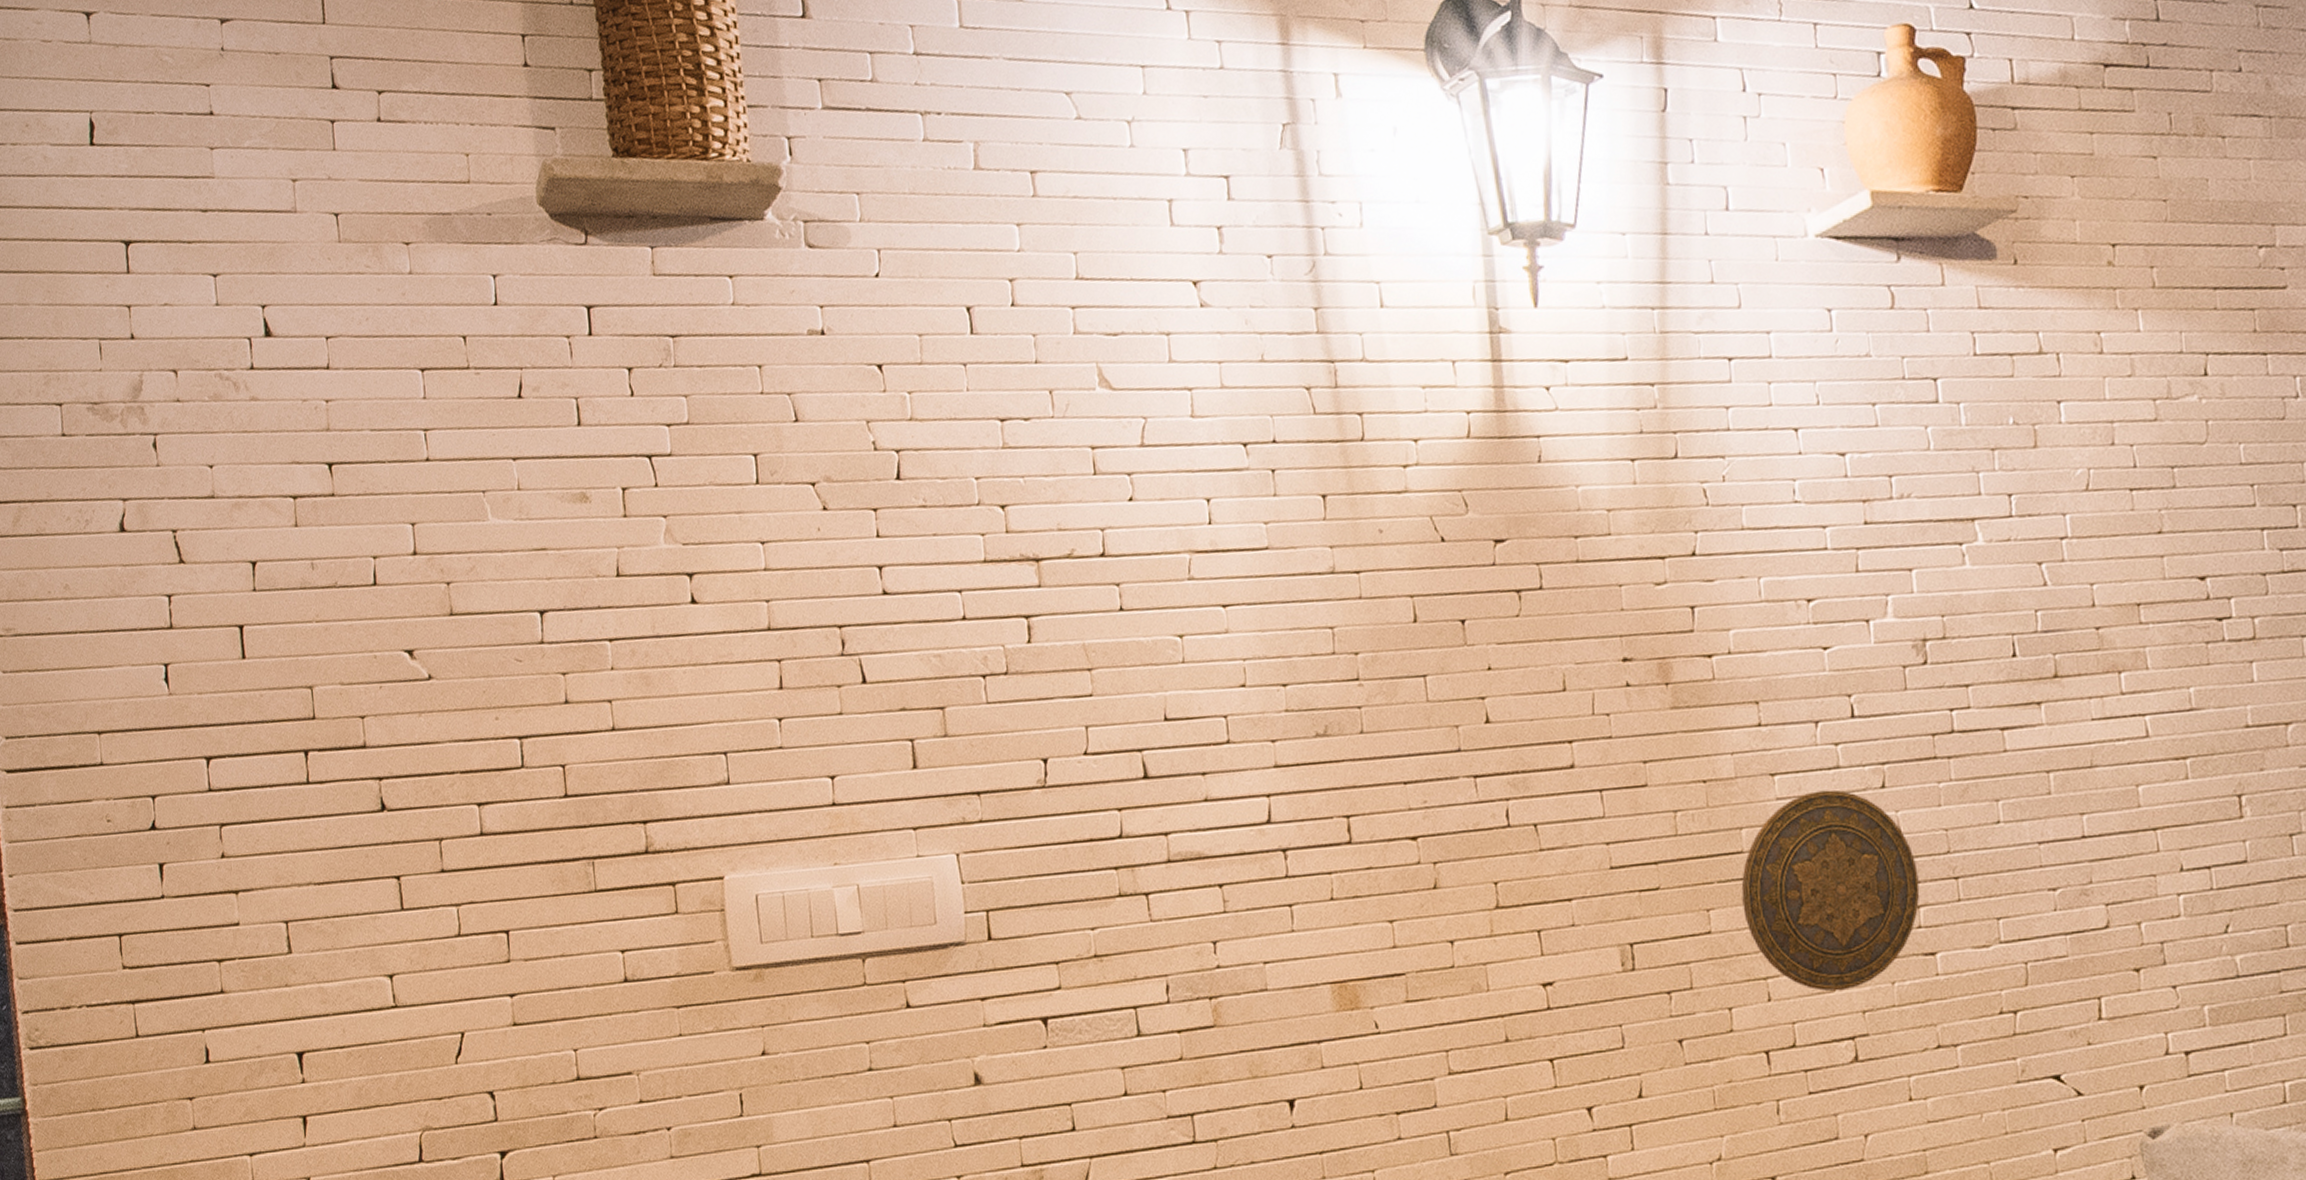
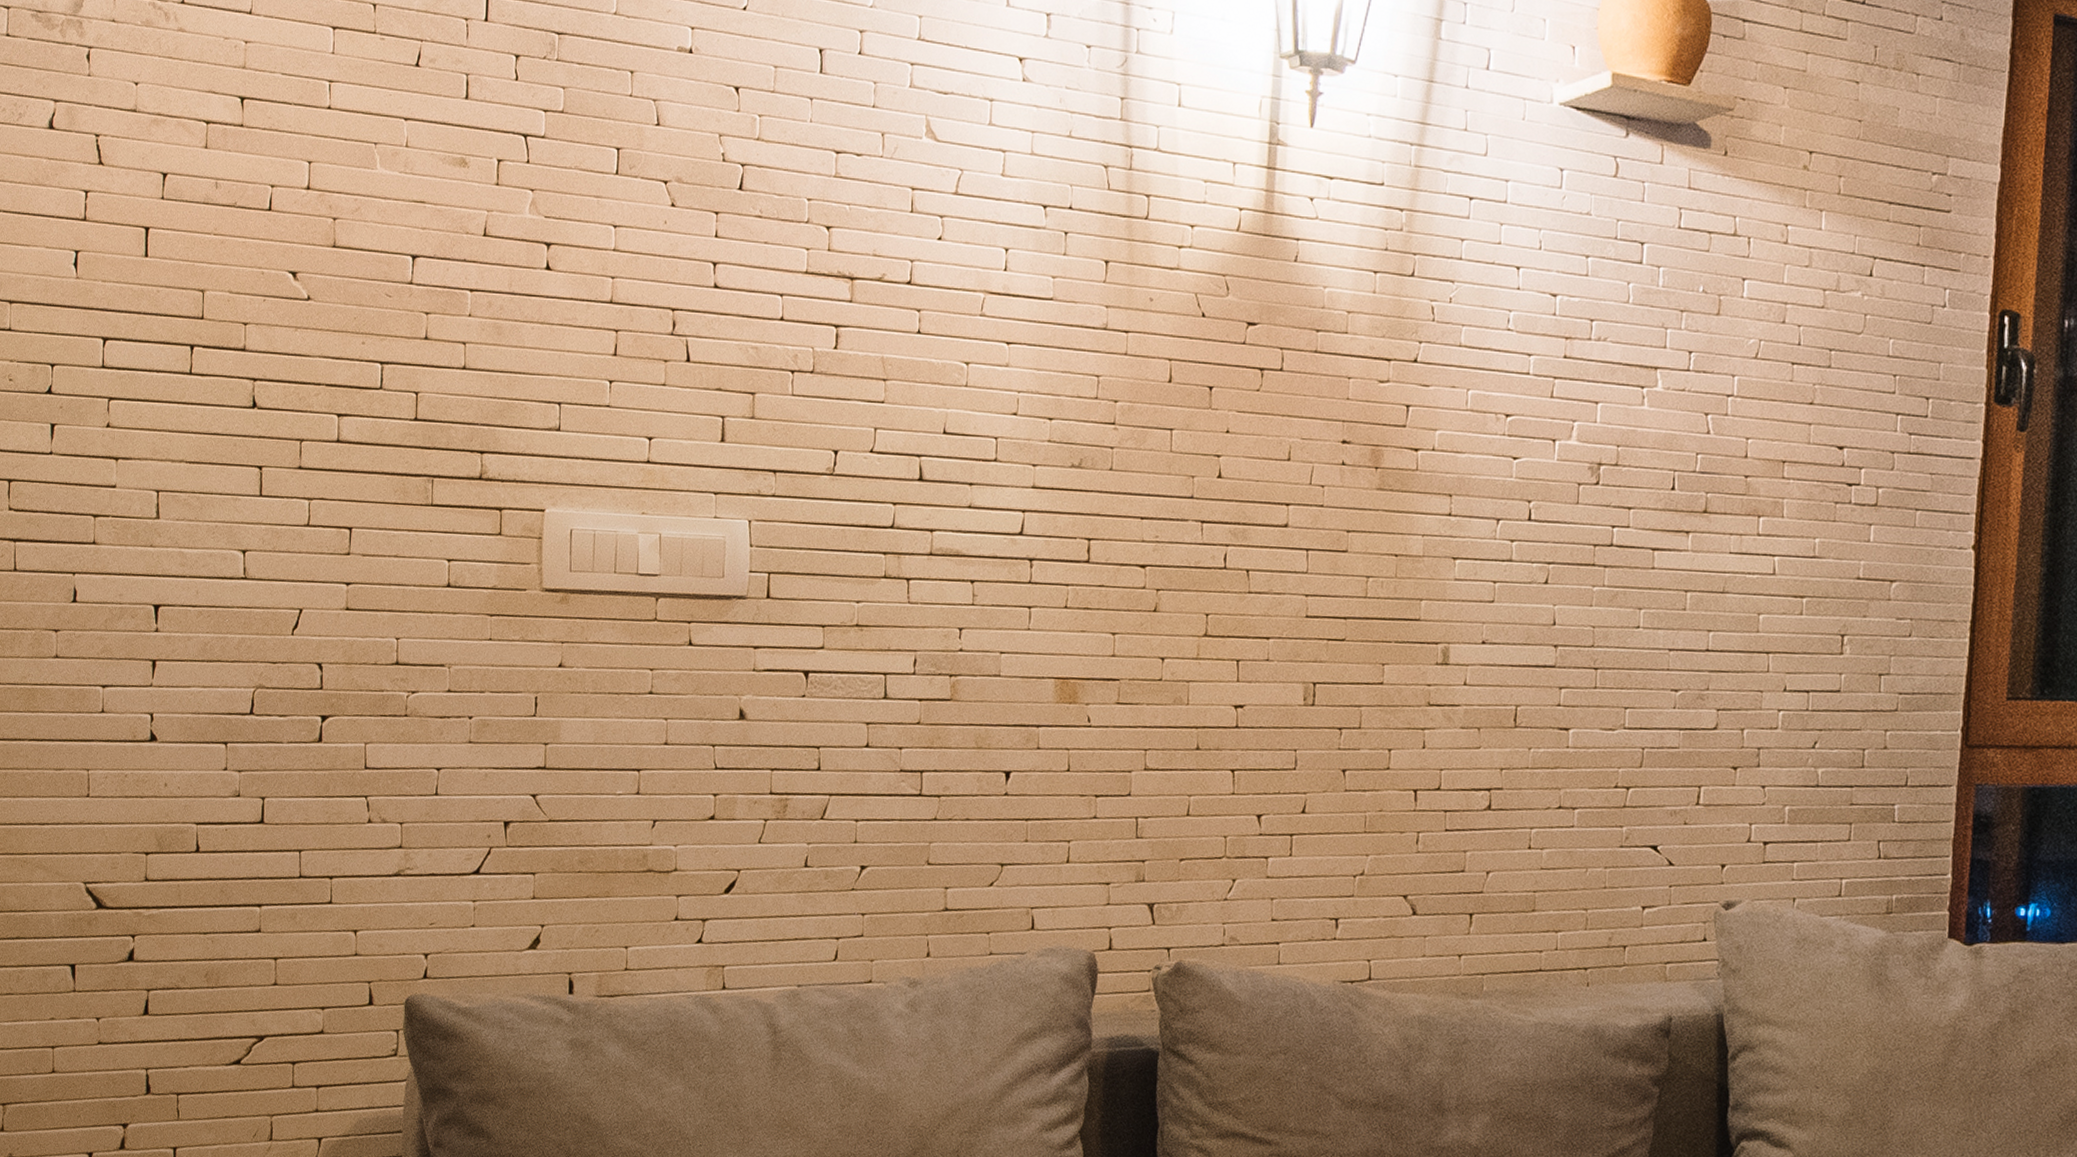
decorative plate: present [1741,789,1920,992] -> none [1413,578,1565,749]

